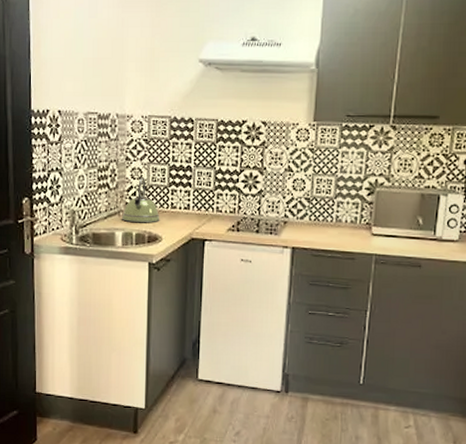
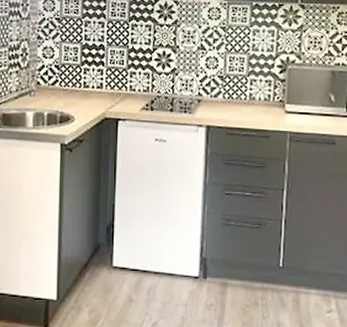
kettle: present [122,176,160,223] -> none [33,55,73,103]

